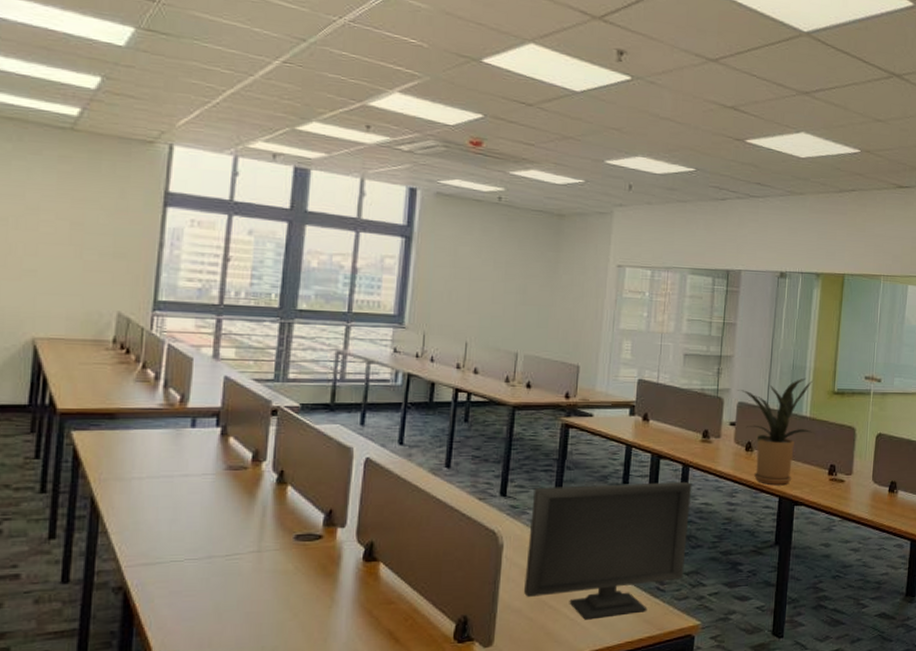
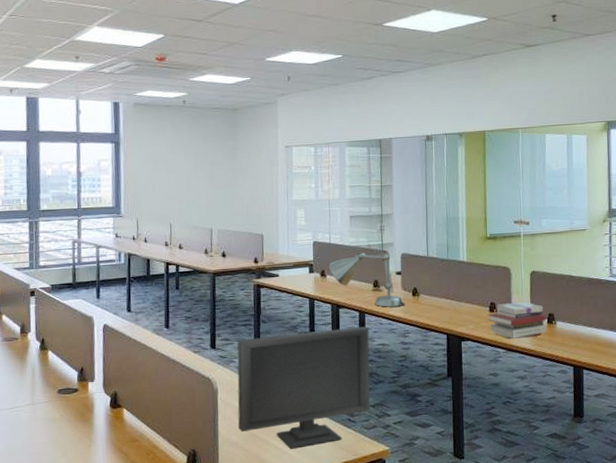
desk lamp: none [653,396,736,462] -> present [328,252,405,307]
house plant: present [737,378,814,485] -> none [400,227,473,324]
books: none [826,466,888,506] -> present [488,301,546,339]

